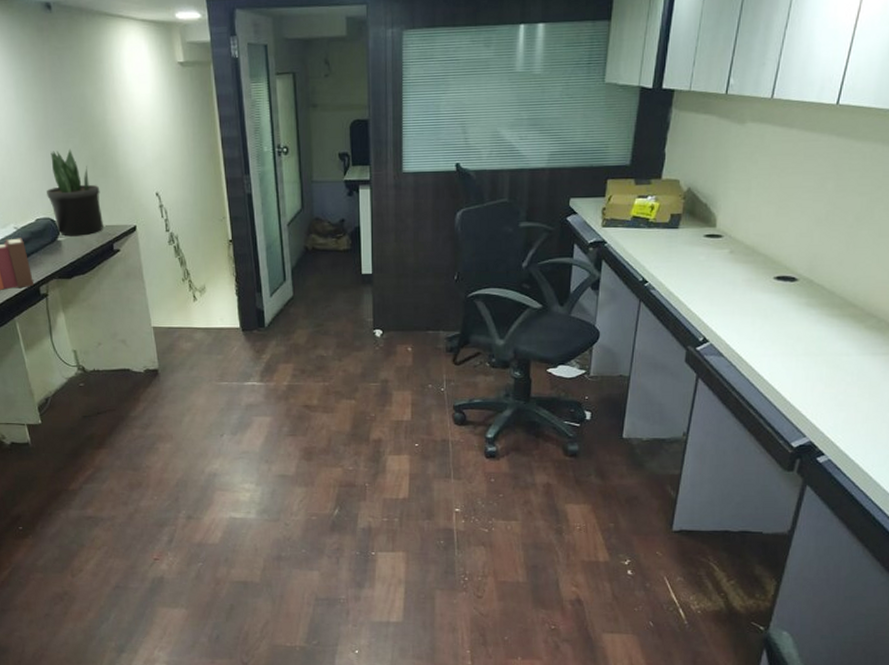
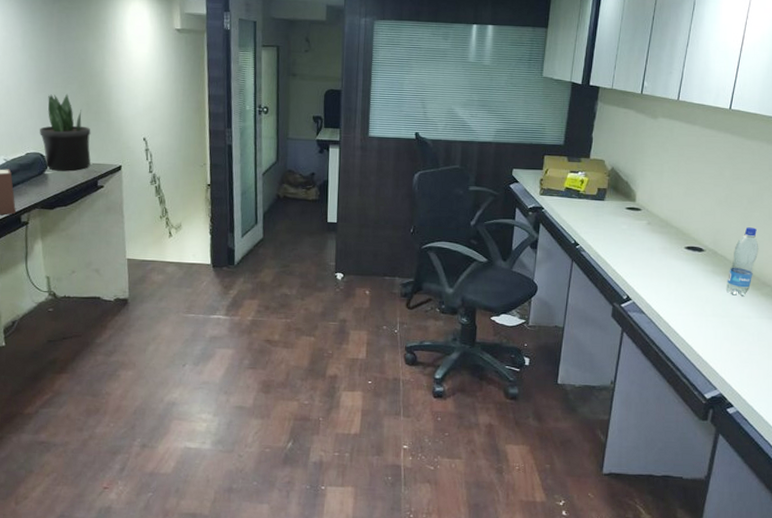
bottle: none [821,249,865,330] -> present [725,227,759,296]

